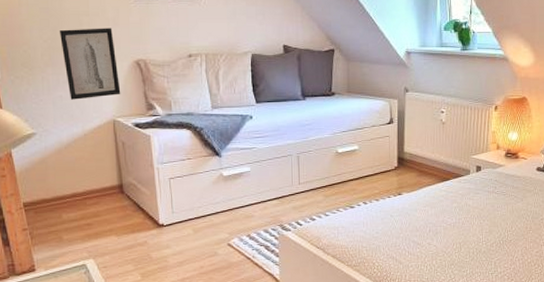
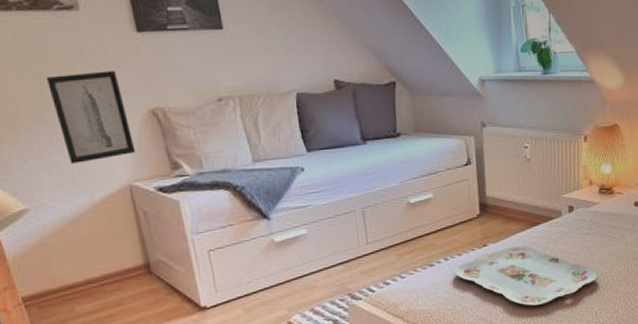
serving tray: none [372,197,498,252] -> present [455,246,597,306]

